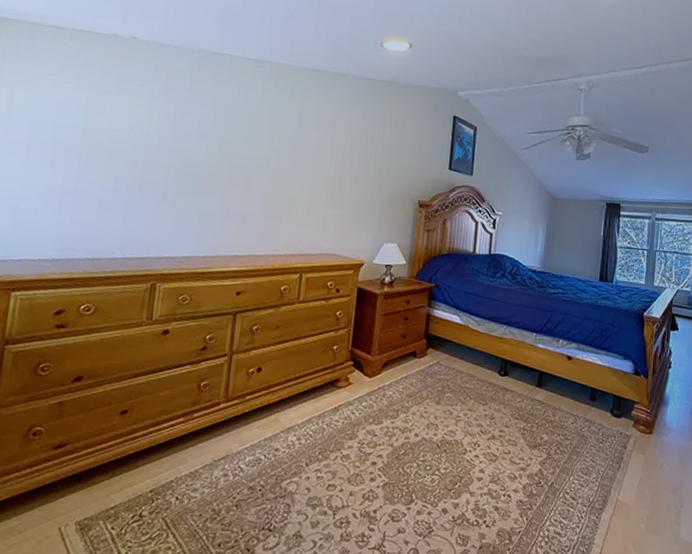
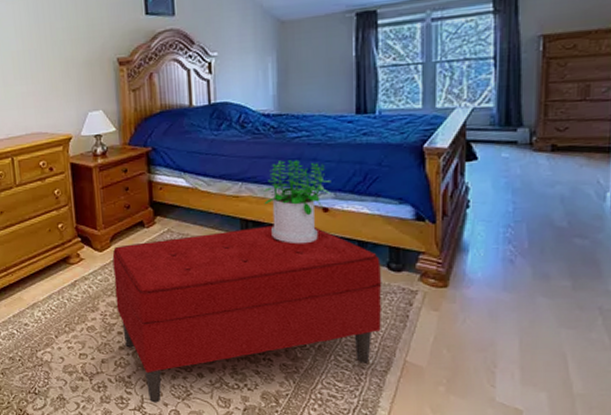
bench: none [375,367,606,541] -> present [112,225,382,403]
potted plant: none [522,311,576,387] -> present [264,160,332,244]

